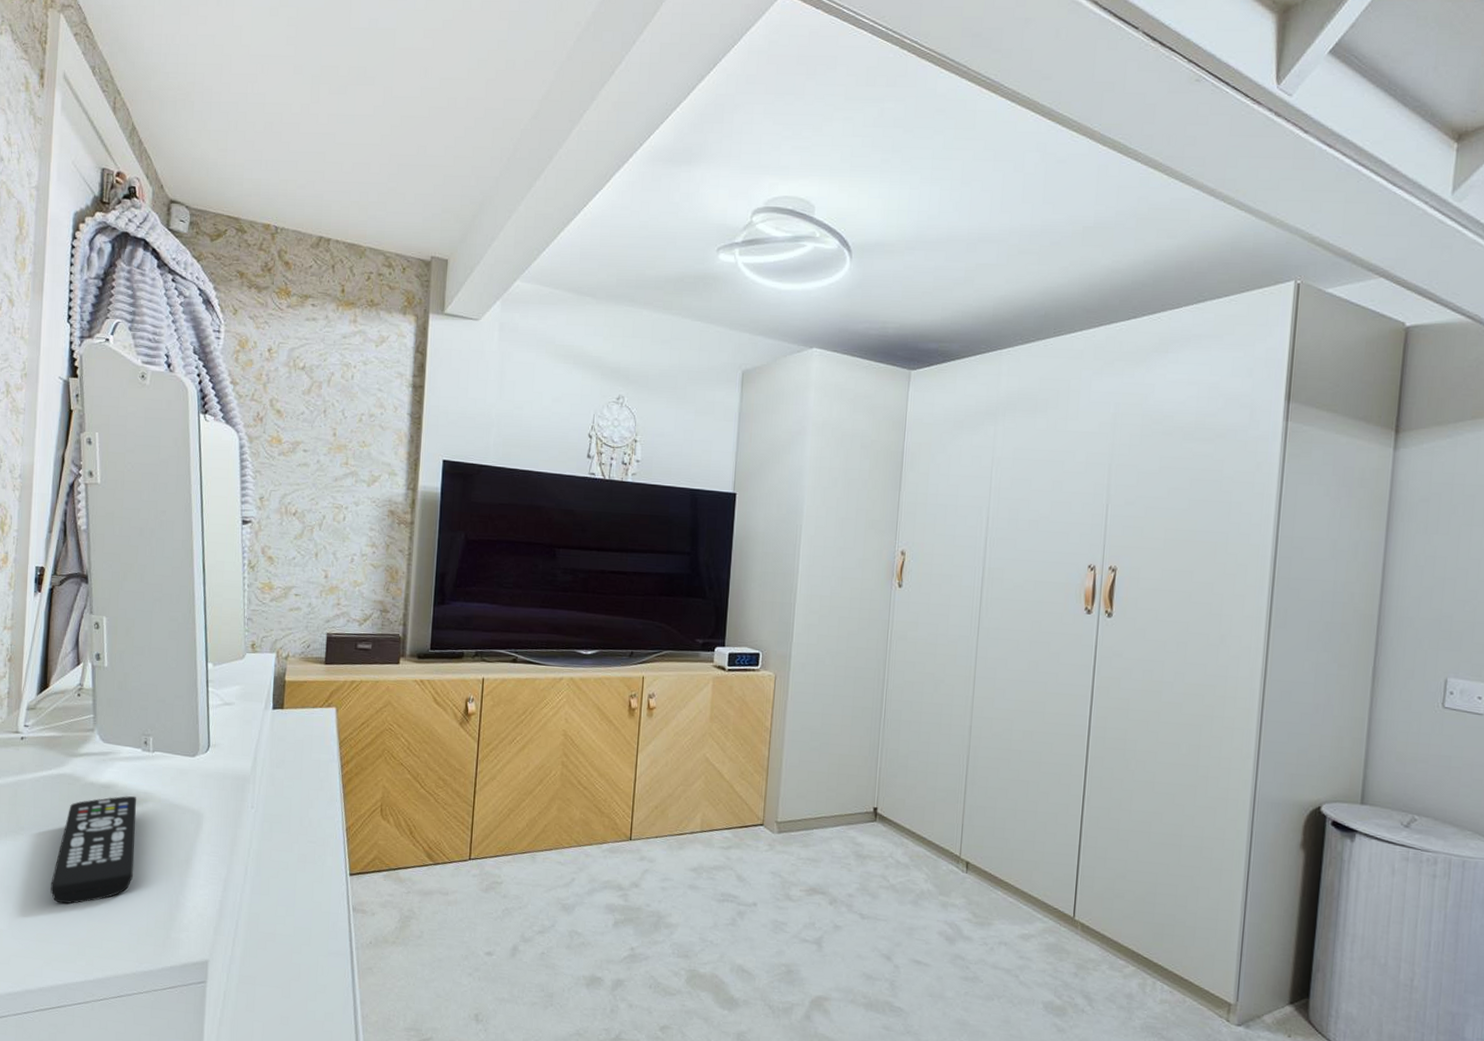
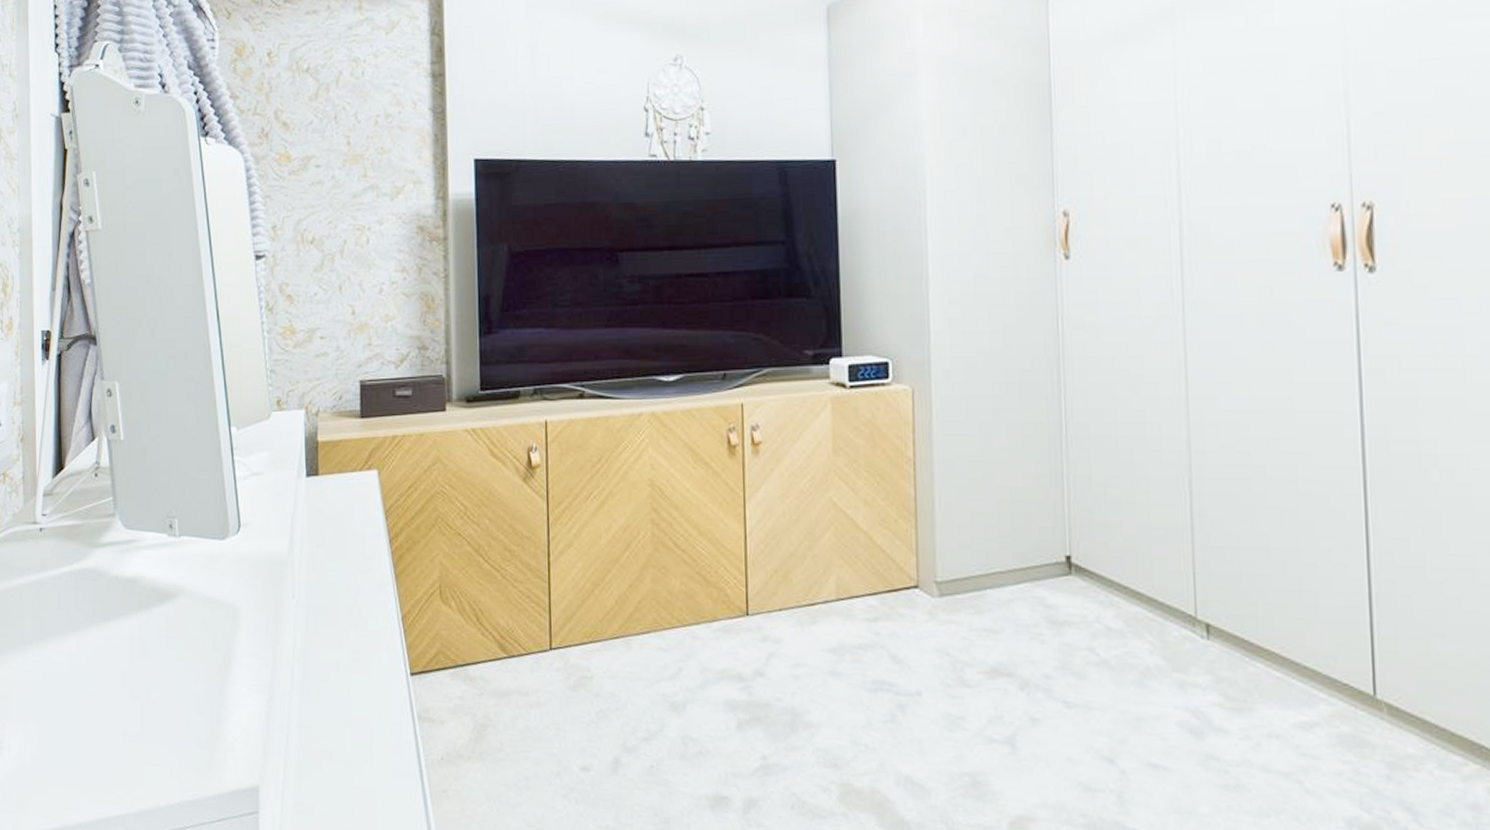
remote control: present [50,796,136,904] -> none [82,590,169,722]

